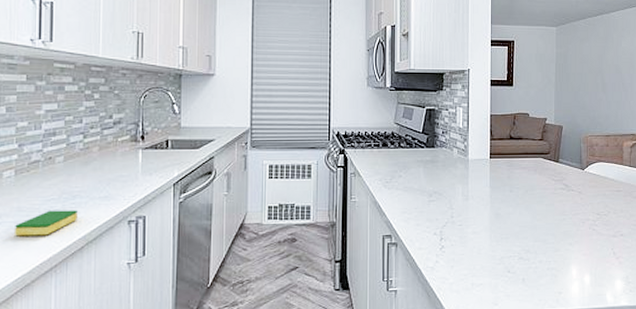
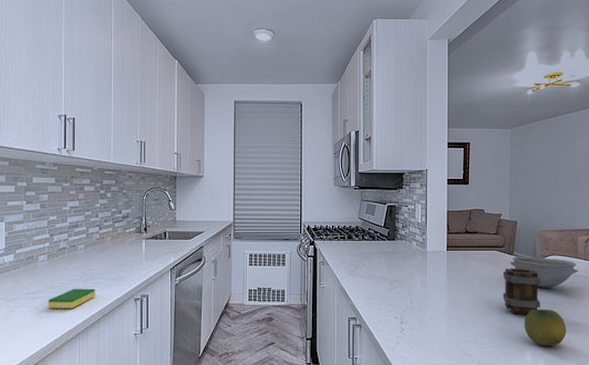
mug: none [548,175,587,227] -> present [502,267,541,315]
bowl: none [555,163,624,197] -> present [510,256,578,288]
fruit: none [570,219,612,259] -> present [524,309,567,346]

